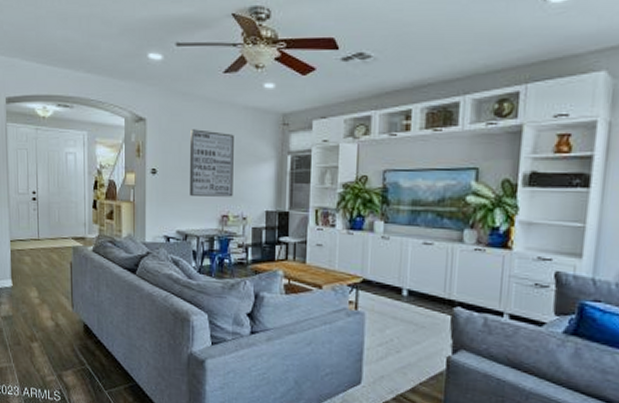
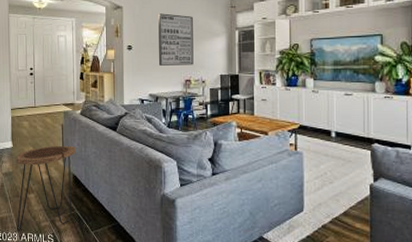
side table: none [17,287,87,384] -> present [16,145,76,230]

